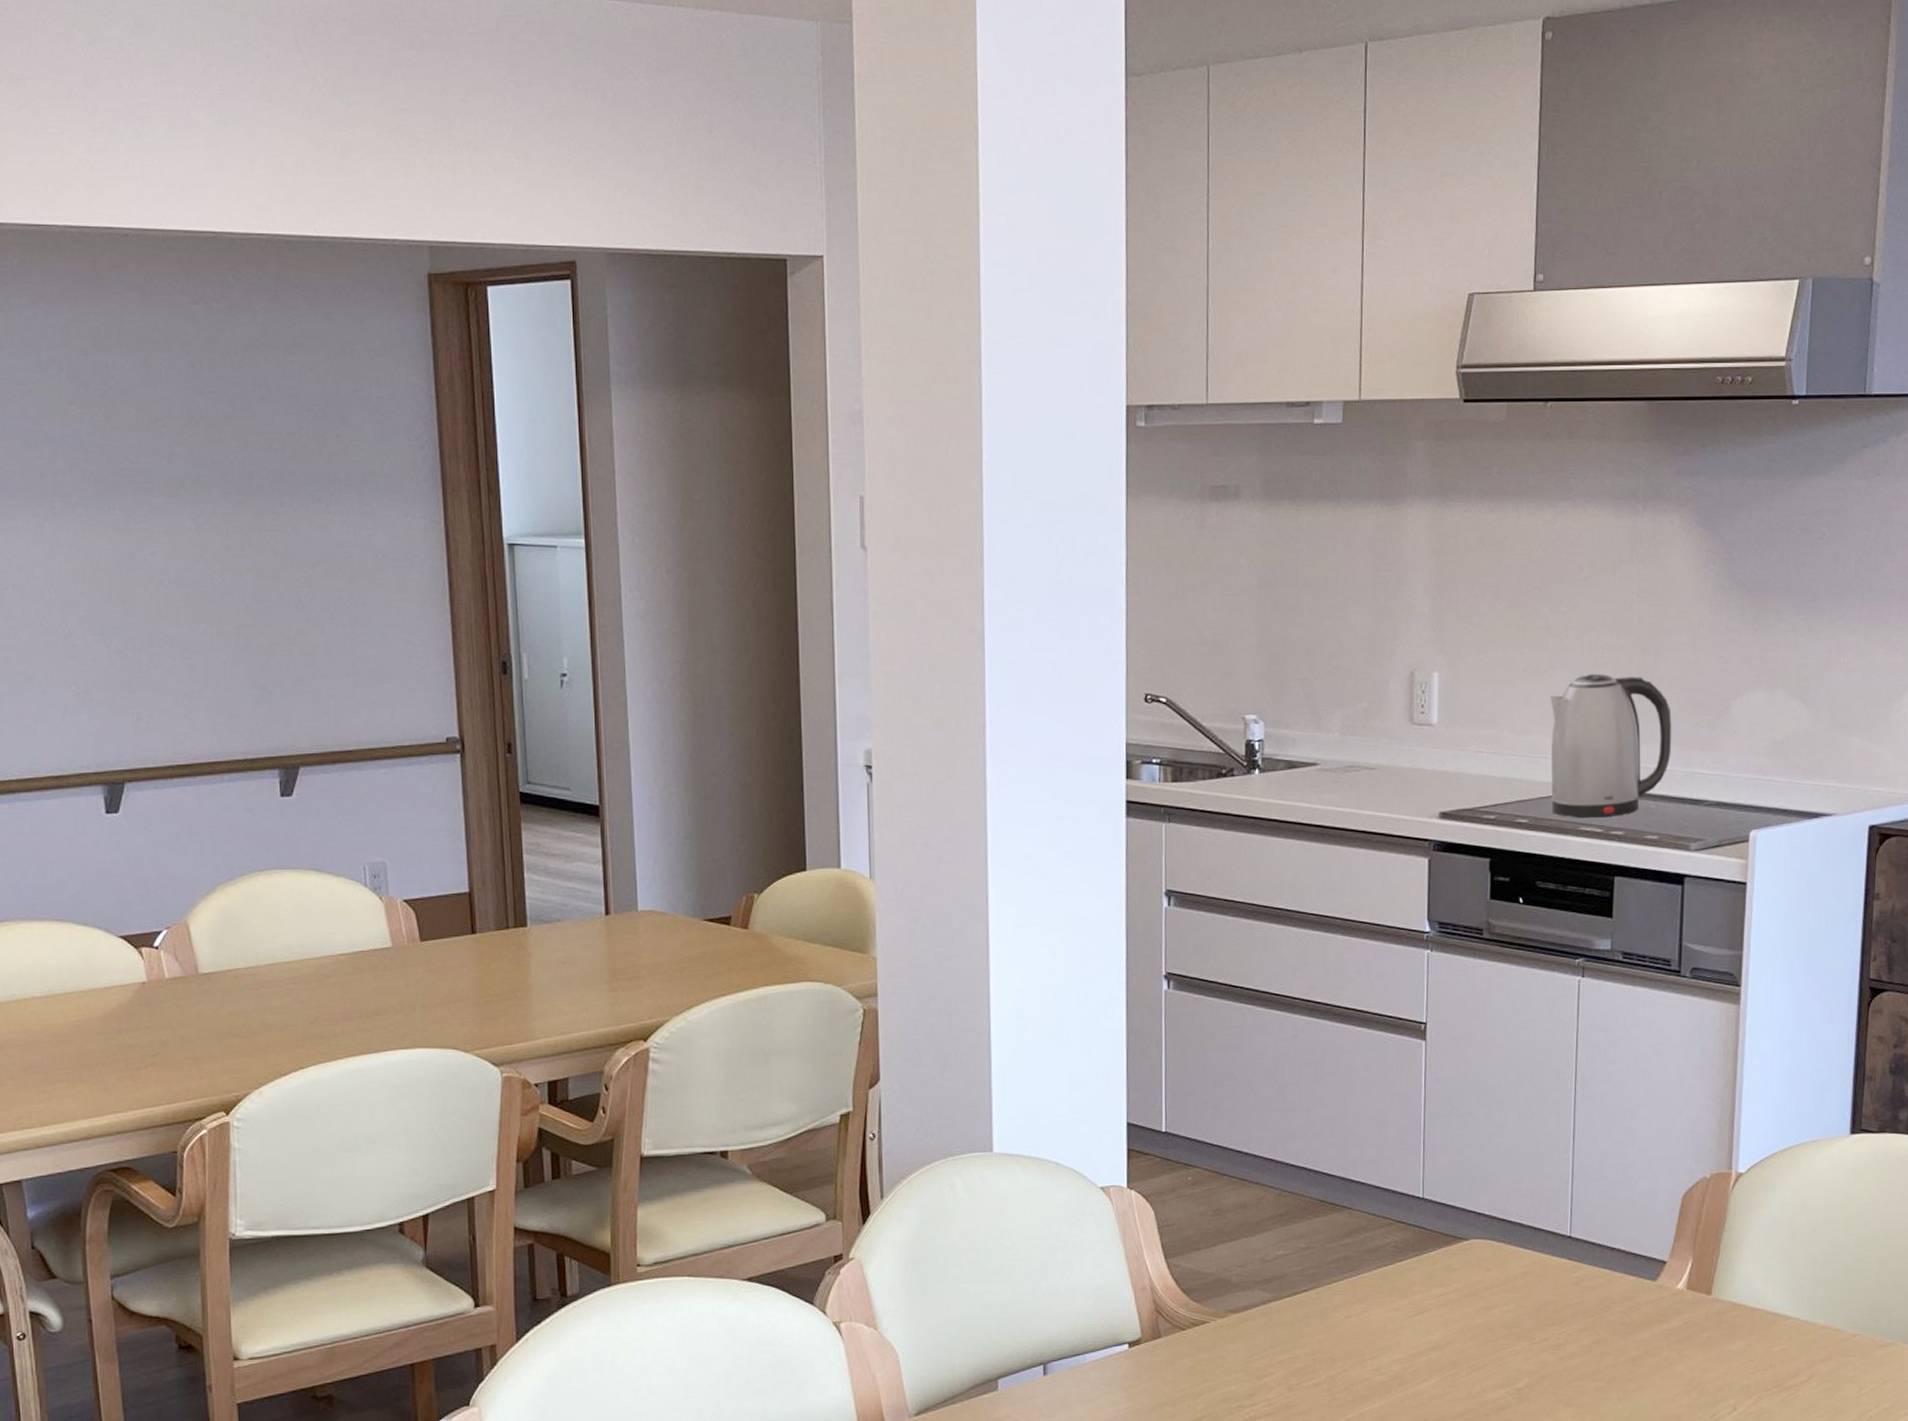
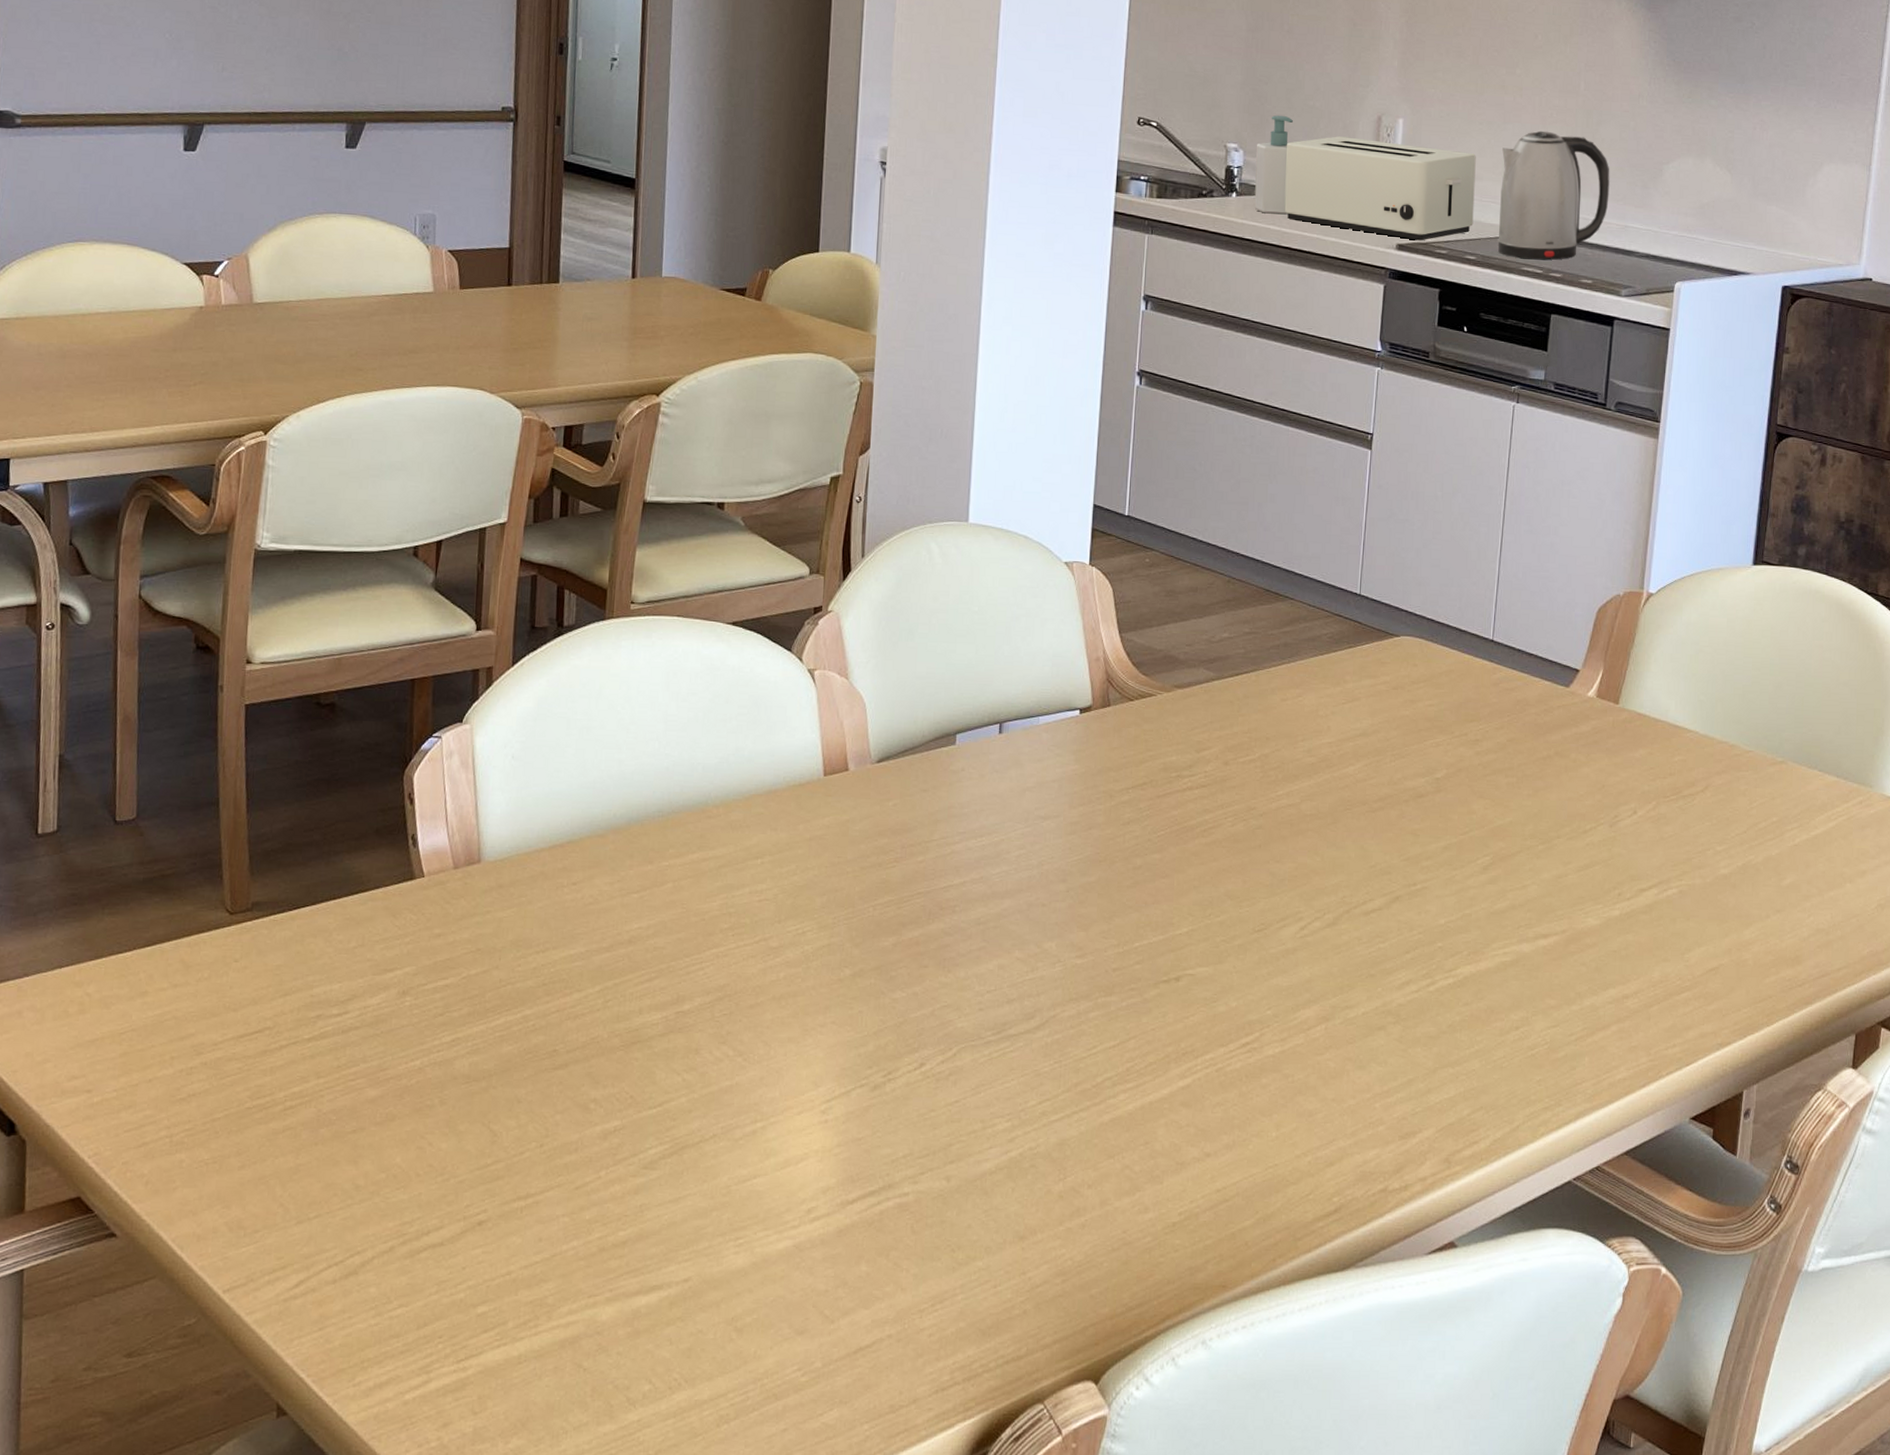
soap bottle: none [1277,678,1317,790] -> present [1254,115,1294,215]
toaster: none [1310,697,1523,807] -> present [1284,136,1476,241]

